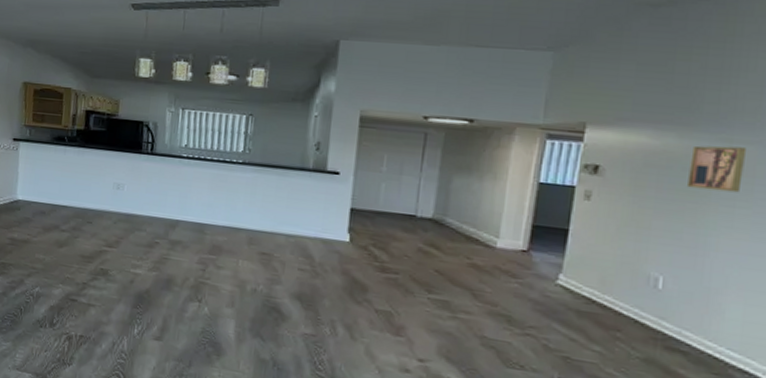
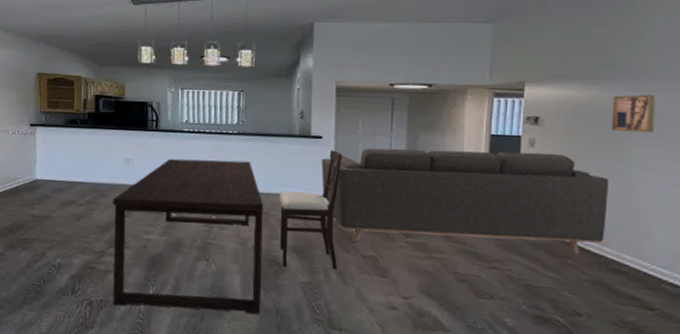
dining table: none [93,186,268,365] -> present [113,158,264,314]
chair: none [282,188,361,323] -> present [279,150,342,269]
sofa: none [335,188,678,328] -> present [321,148,609,255]

